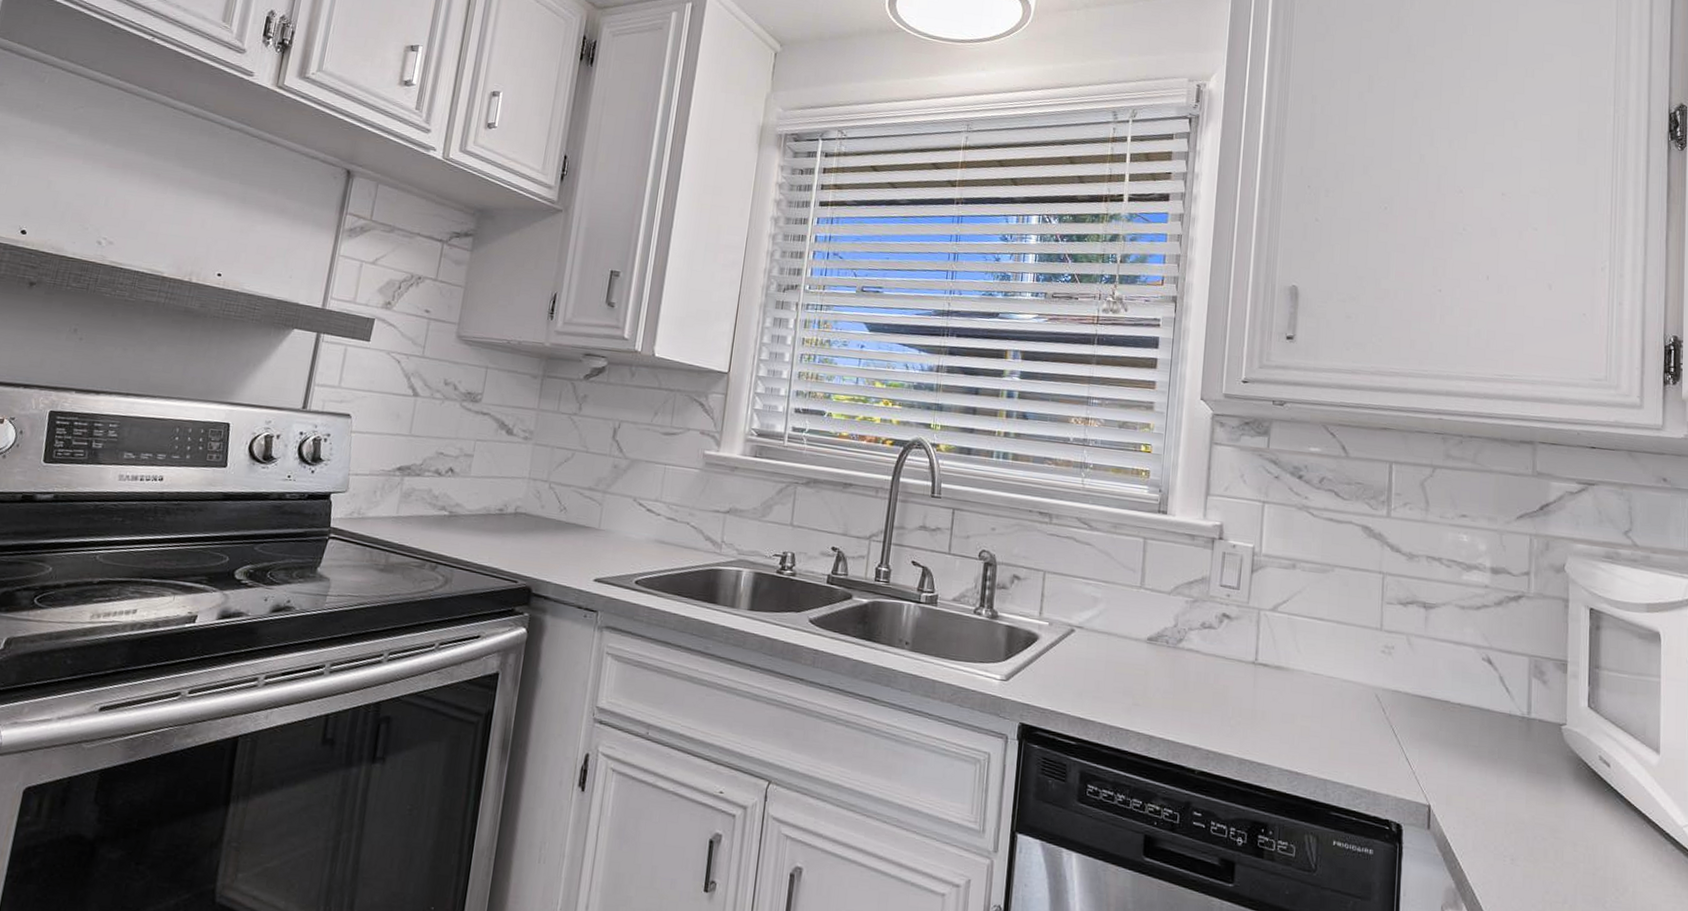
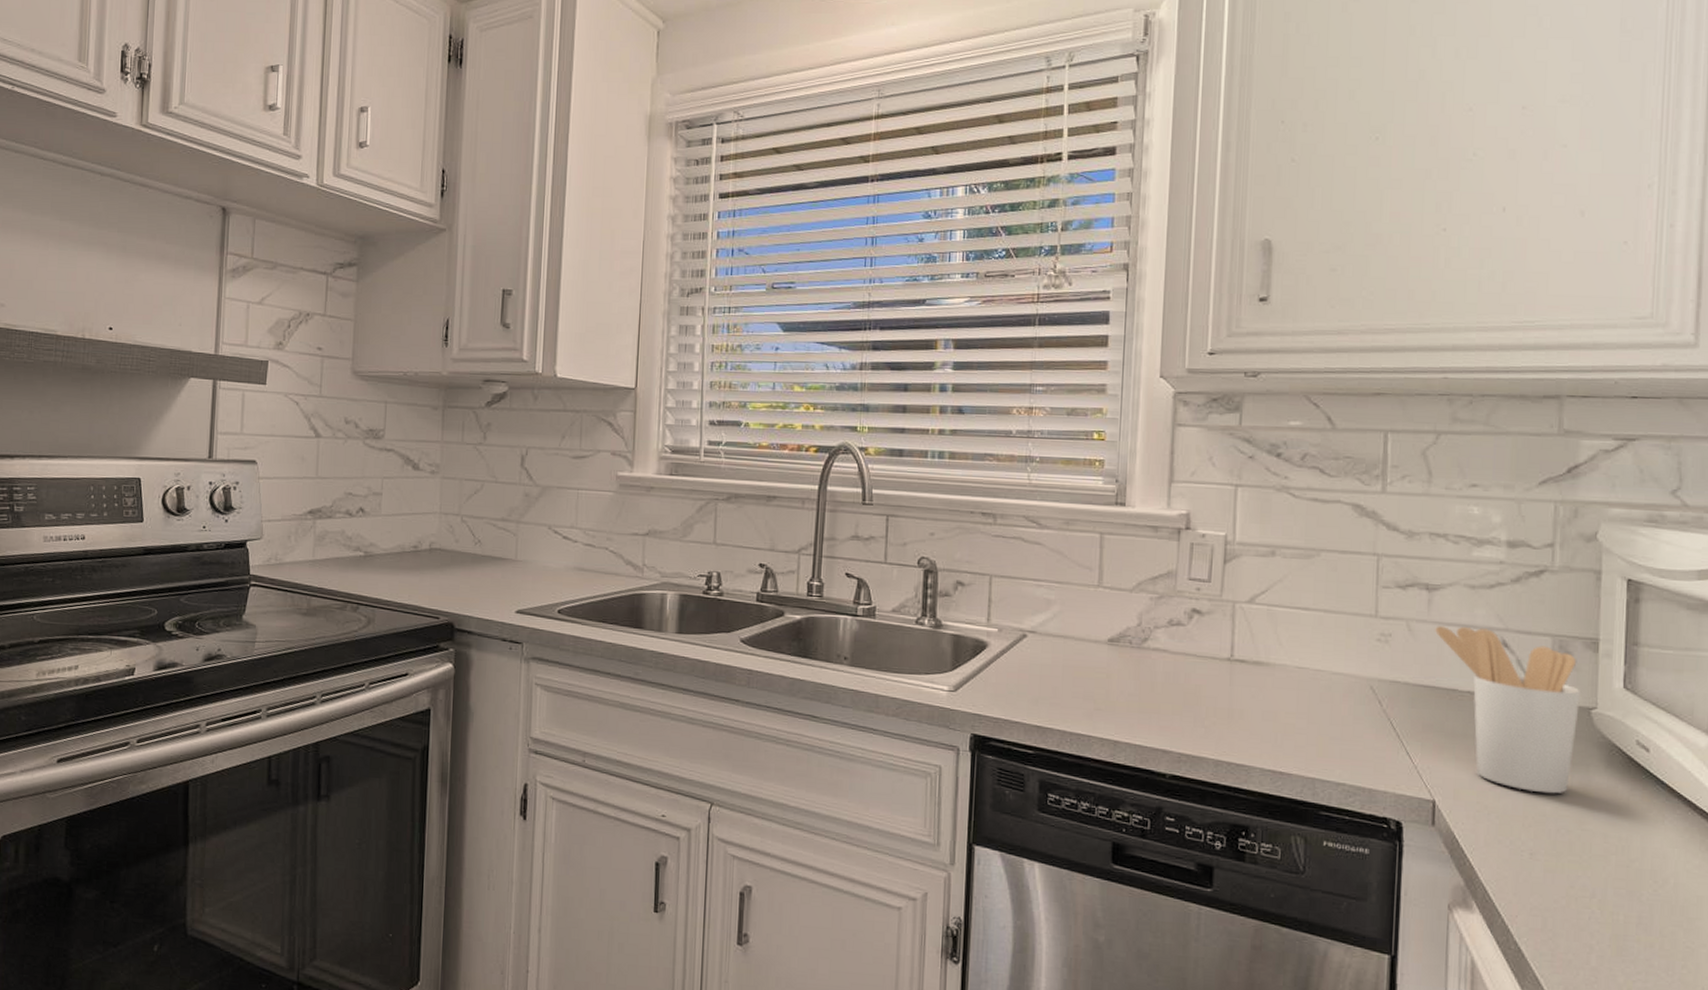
utensil holder: none [1431,641,1554,803] -> present [1435,626,1582,794]

